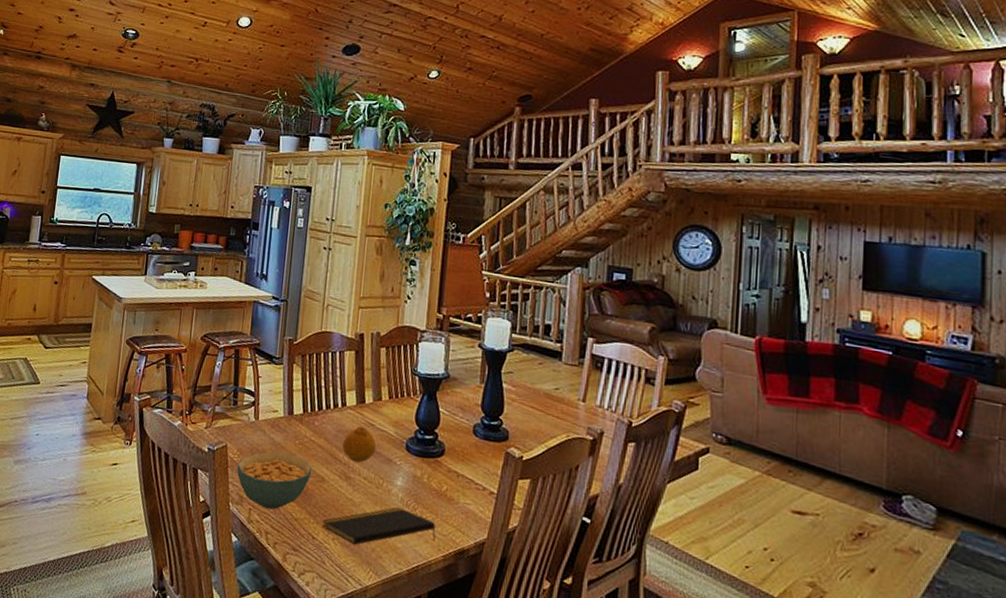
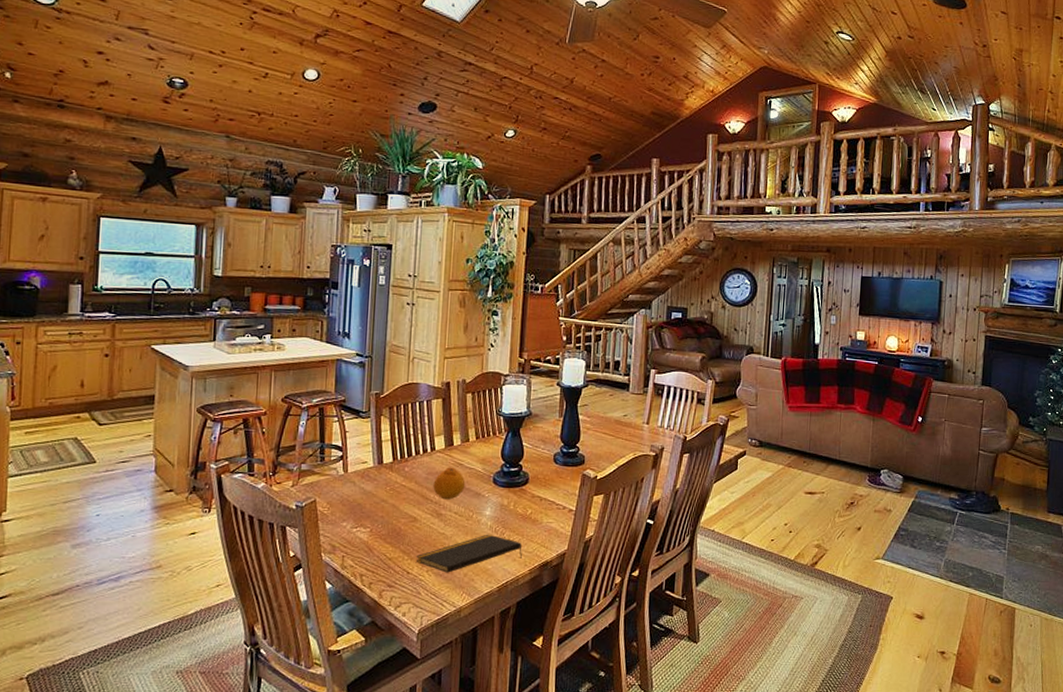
cereal bowl: present [237,451,312,510] -> none [327,500,404,553]

